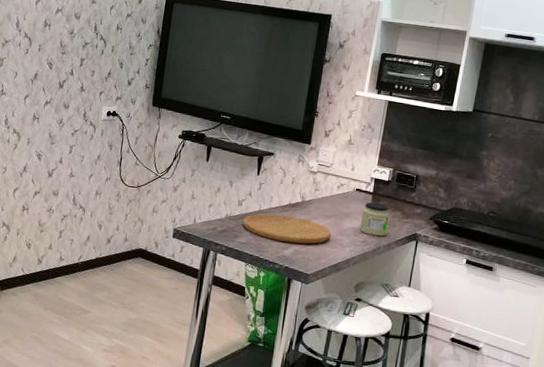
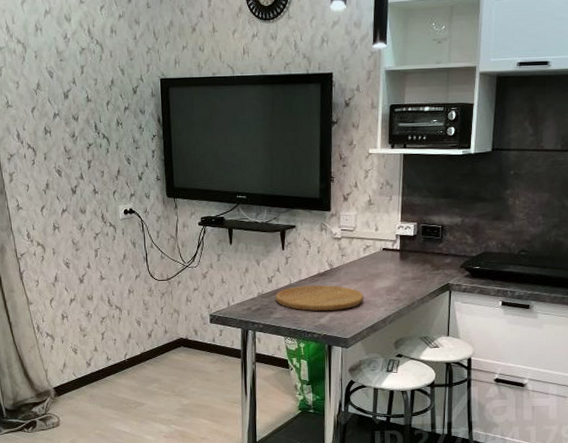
jar: present [359,202,390,237] -> none [391,259,419,292]

